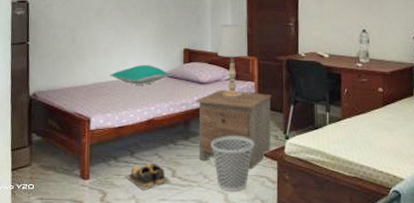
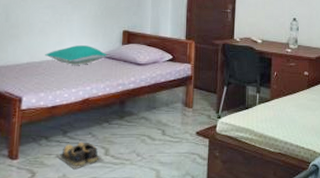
nightstand: present [196,89,272,169] -> none [133,70,207,147]
wastebasket: present [210,136,254,191] -> none [145,115,187,168]
table lamp: present [218,24,248,97] -> none [156,9,186,78]

